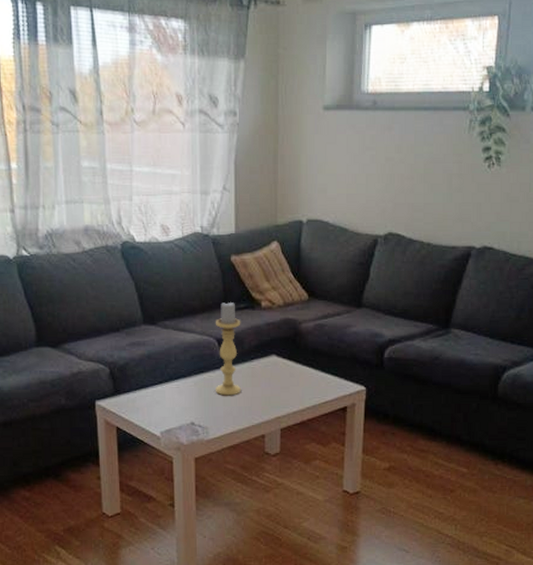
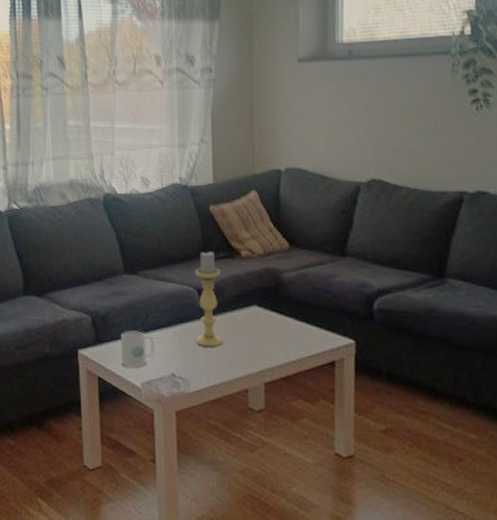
mug: none [139,381,175,418] -> present [120,331,156,368]

